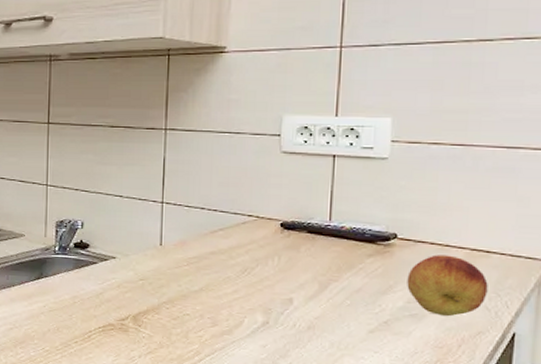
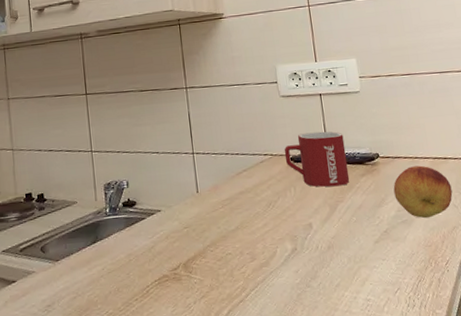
mug: none [273,198,355,264] -> present [284,131,350,187]

